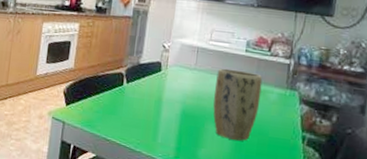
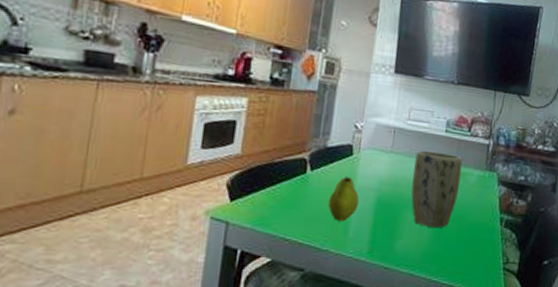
fruit: none [140,88,167,129] -> present [328,175,359,222]

